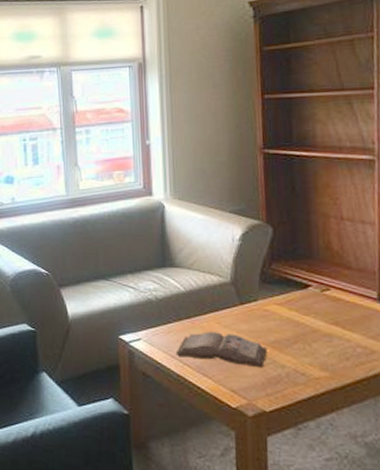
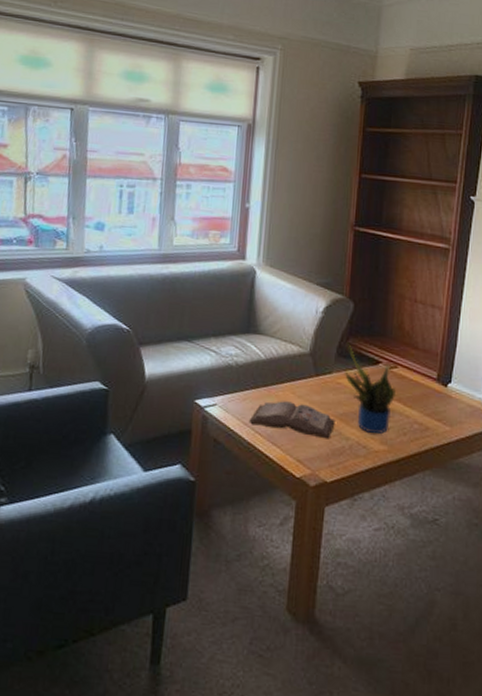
potted plant: none [270,268,331,361] -> present [344,342,396,435]

